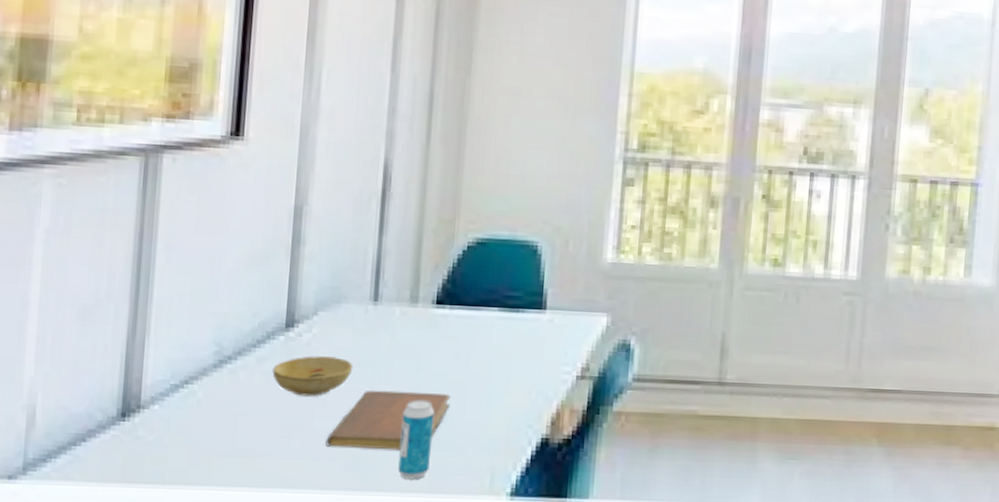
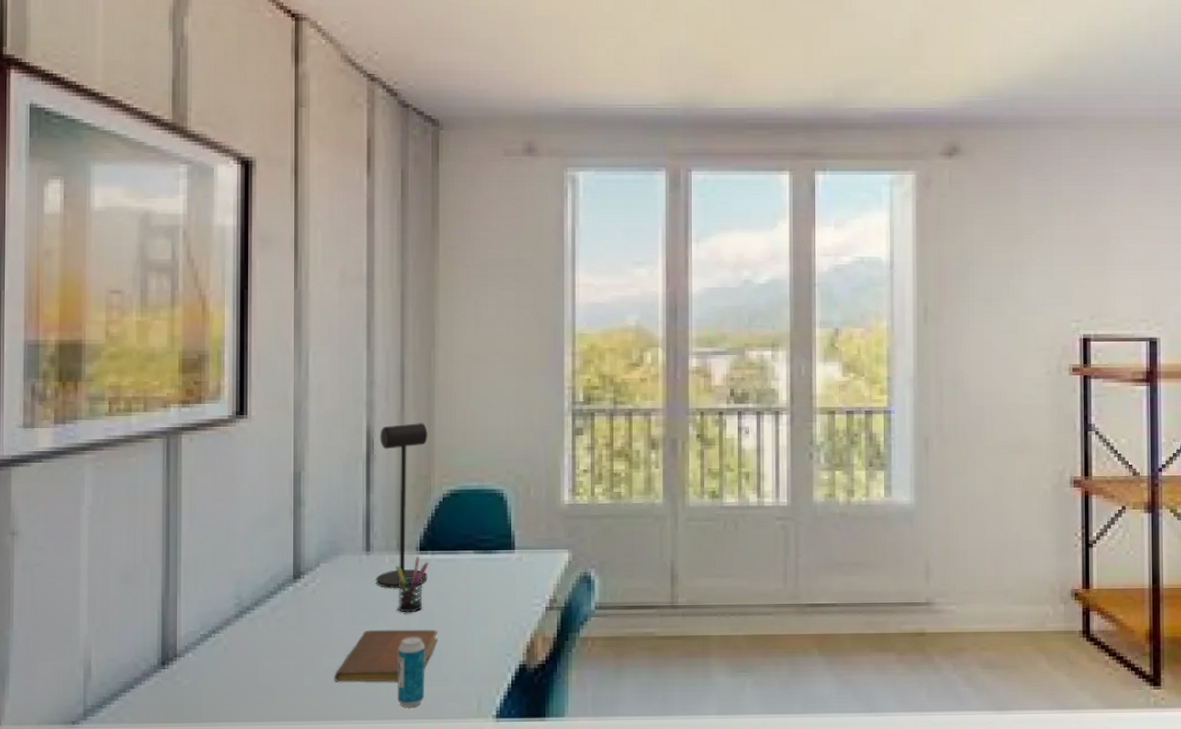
bowl: present [272,356,353,396] -> none [285,602,353,638]
desk lamp: none [382,159,456,345] -> present [376,423,428,588]
pen holder: none [406,311,446,374] -> present [396,557,429,613]

